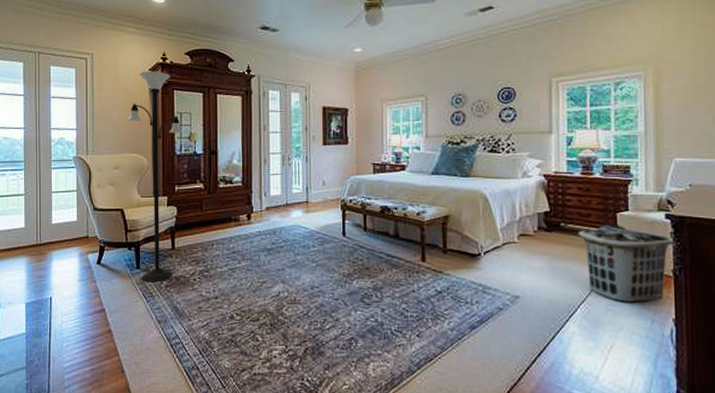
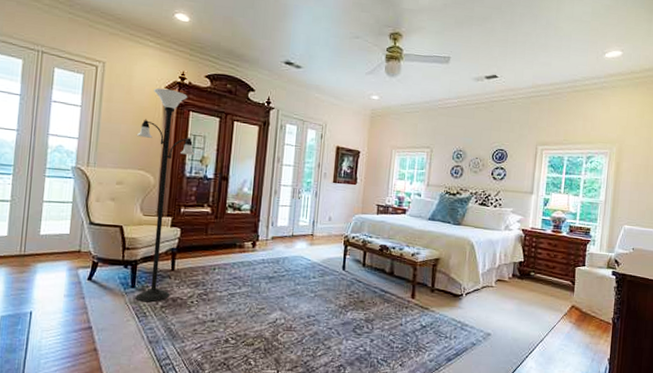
clothes hamper: present [578,222,675,302] -> none [544,274,617,344]

